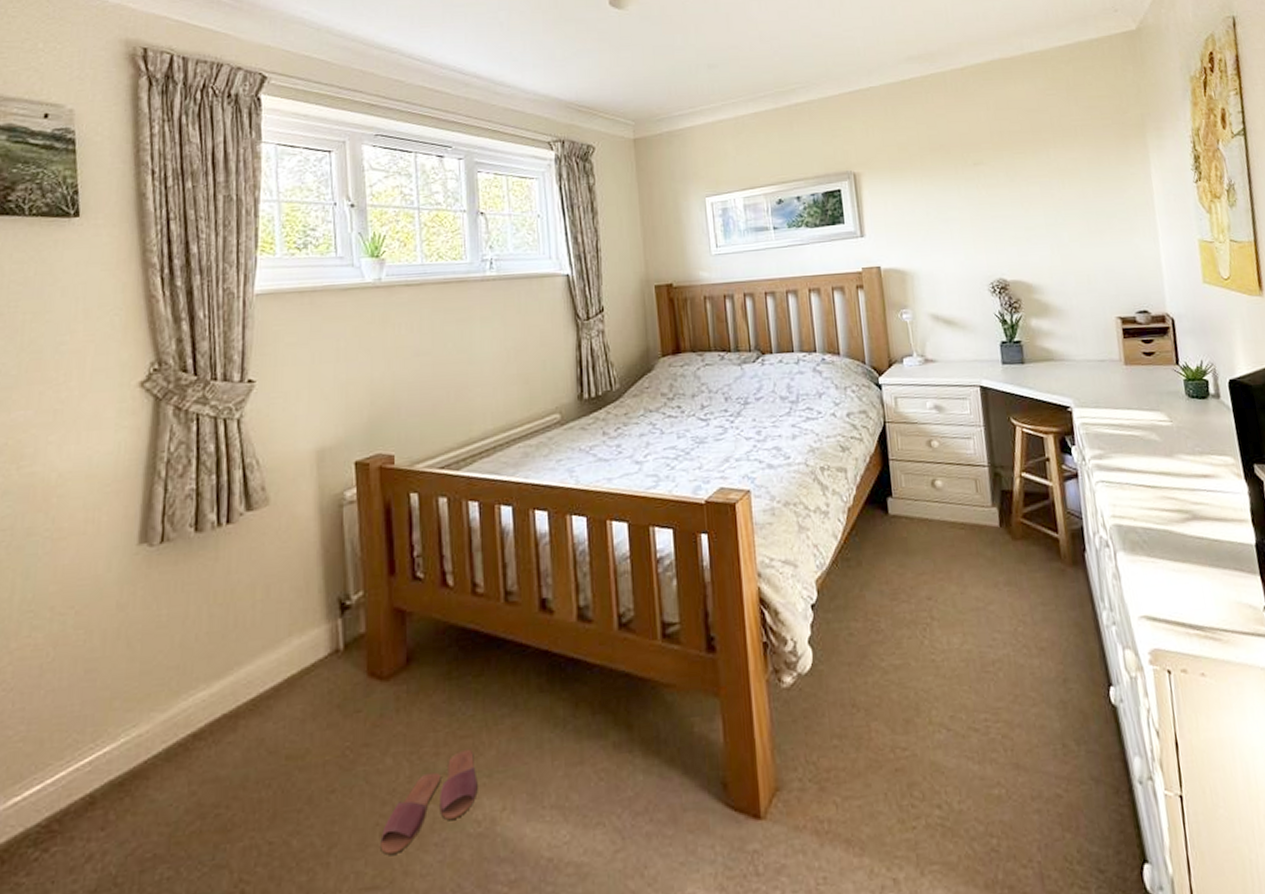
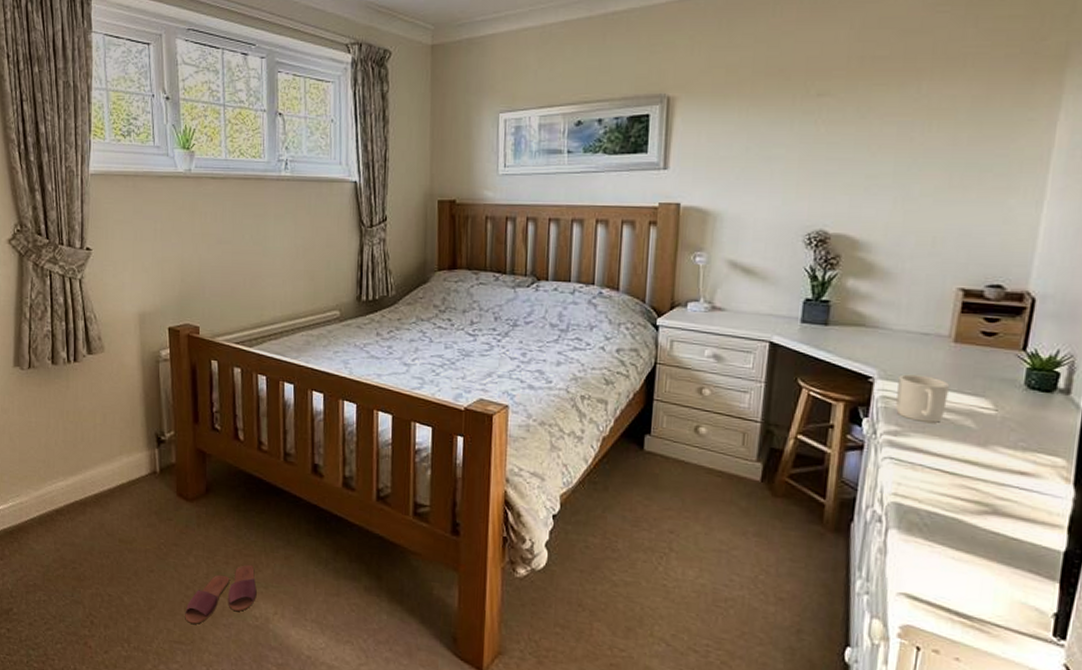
mug: none [1090,398,1134,442] -> present [896,374,951,423]

